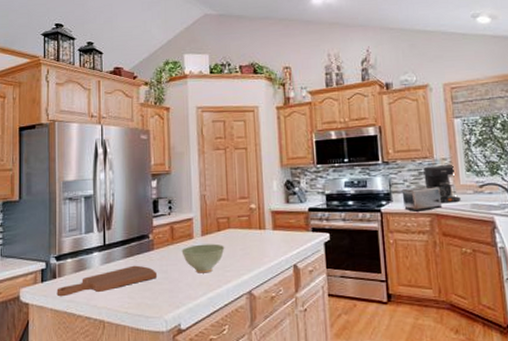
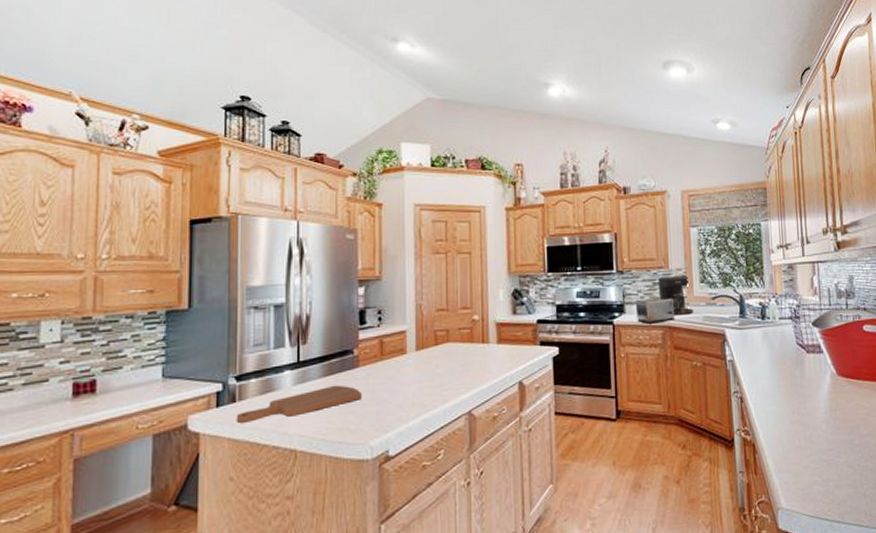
bowl: present [181,243,225,273] -> none [392,359,443,393]

